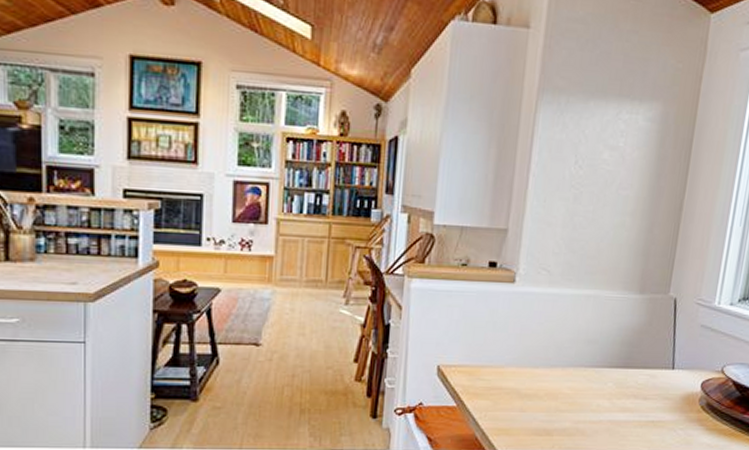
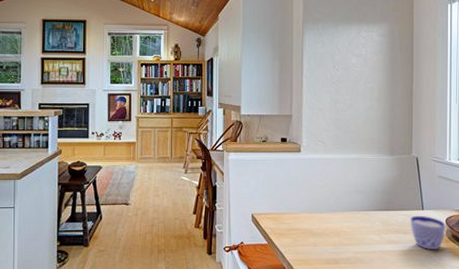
cup: none [653,376,701,422] -> present [409,215,447,250]

